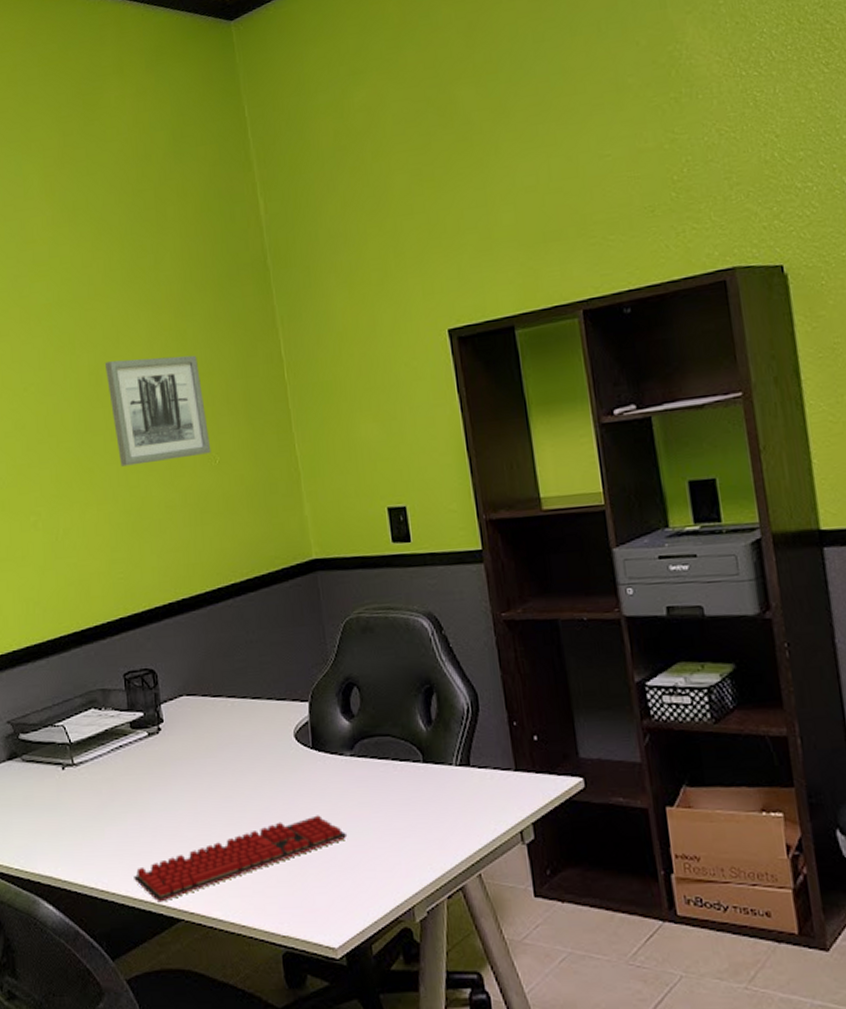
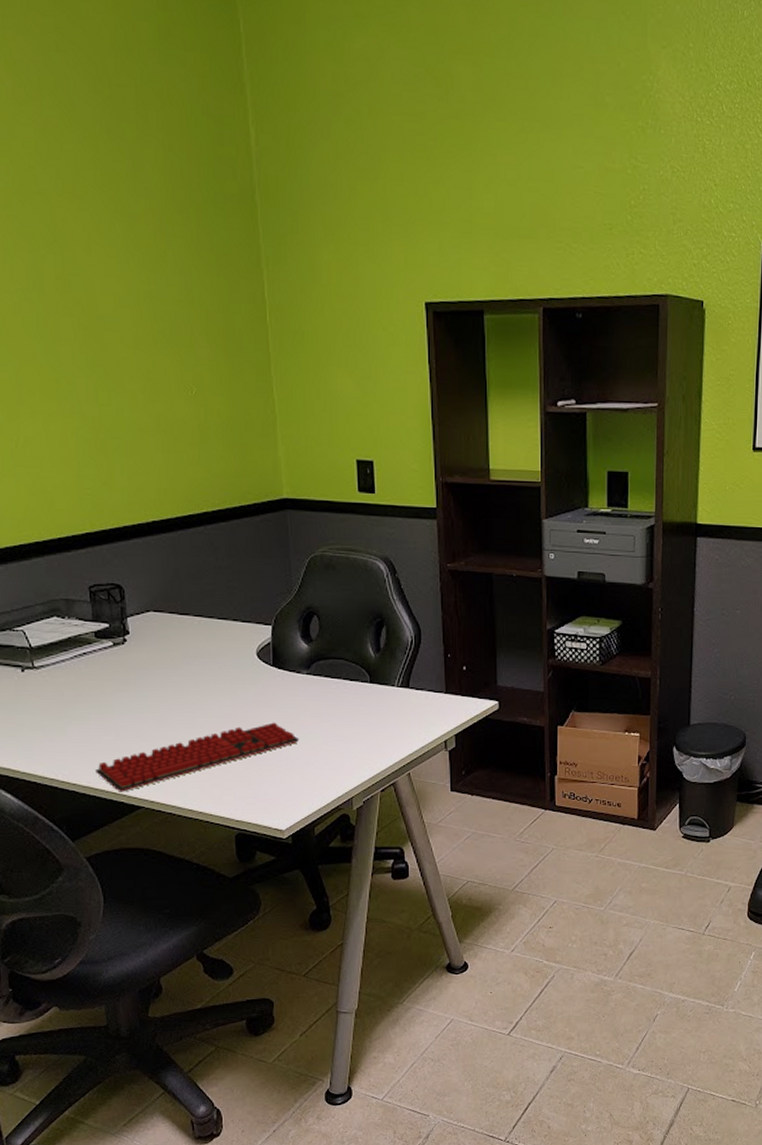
wall art: present [104,355,212,467] -> none [73,268,188,384]

